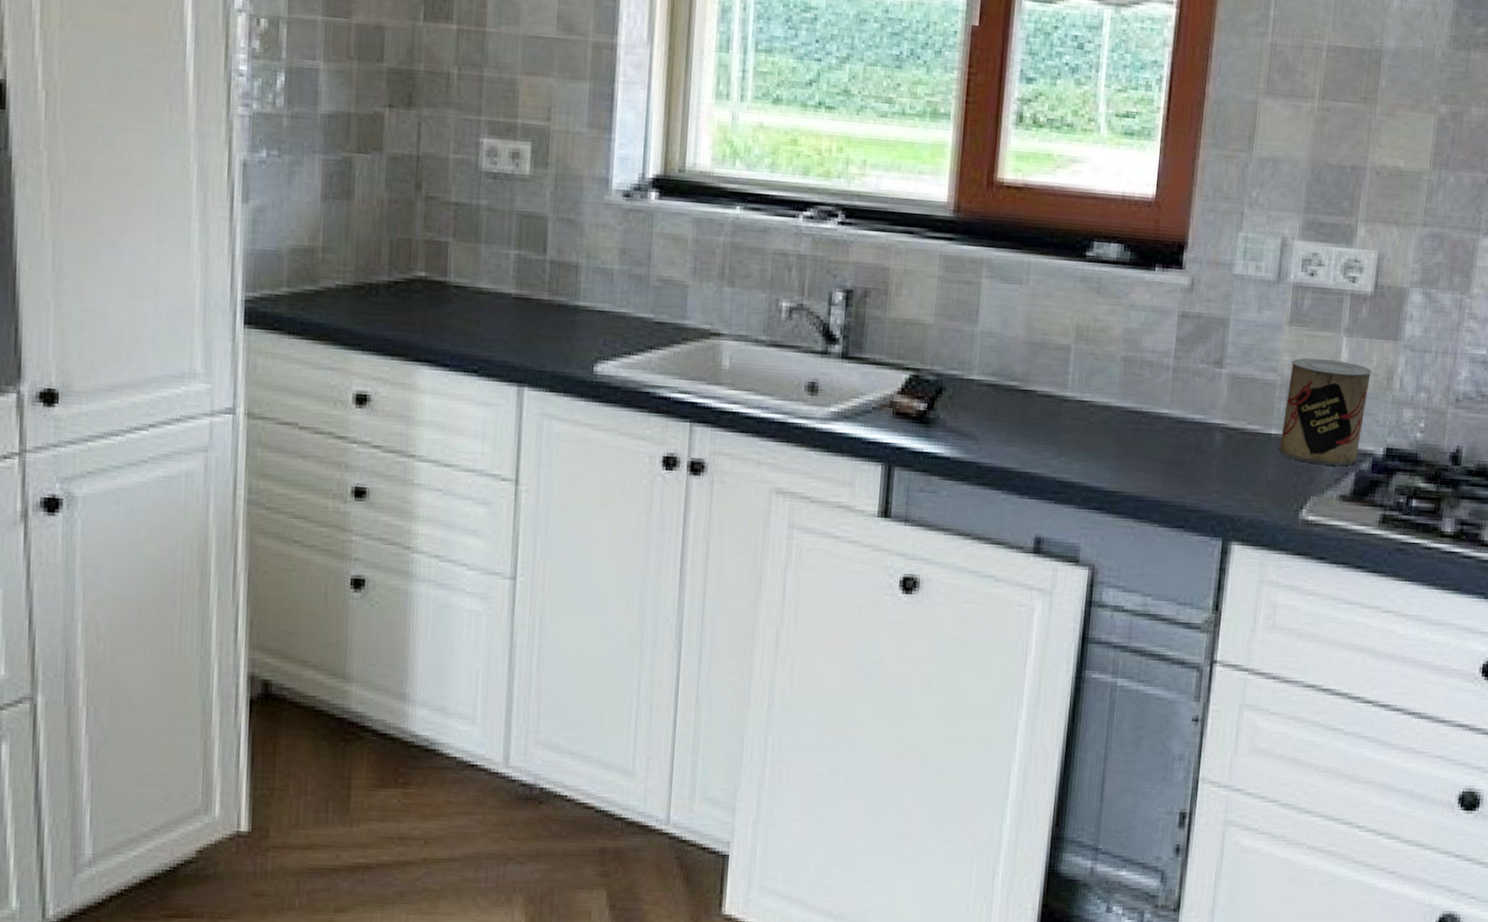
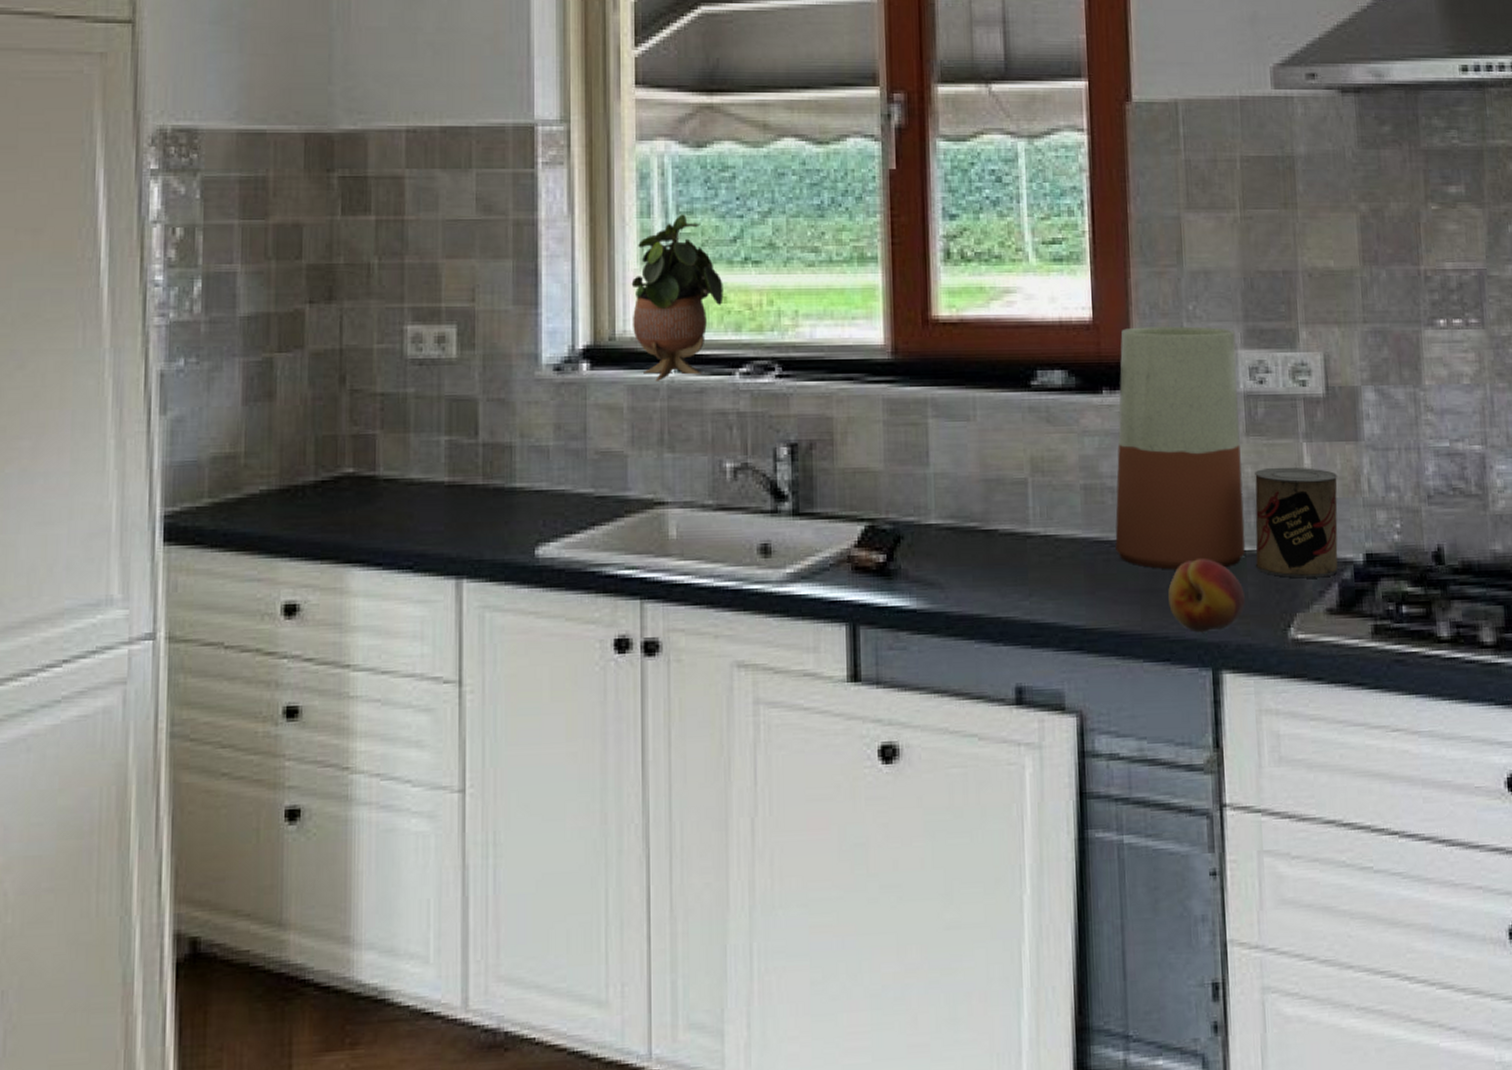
potted plant: none [703,52,795,217] -> present [631,214,724,381]
vase: none [1147,208,1294,448] -> present [1115,326,1245,570]
fruit: none [1190,437,1264,506] -> present [1168,559,1245,633]

